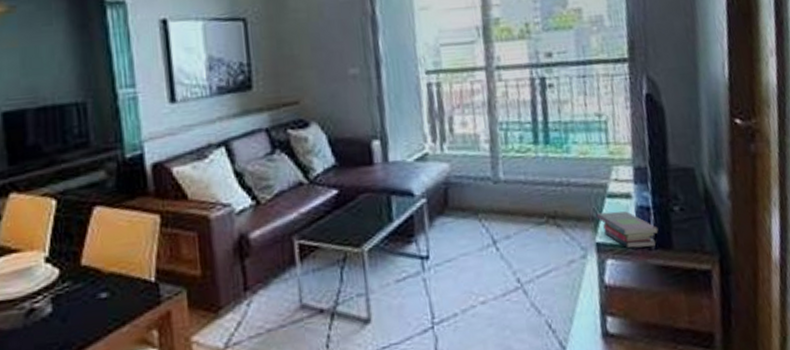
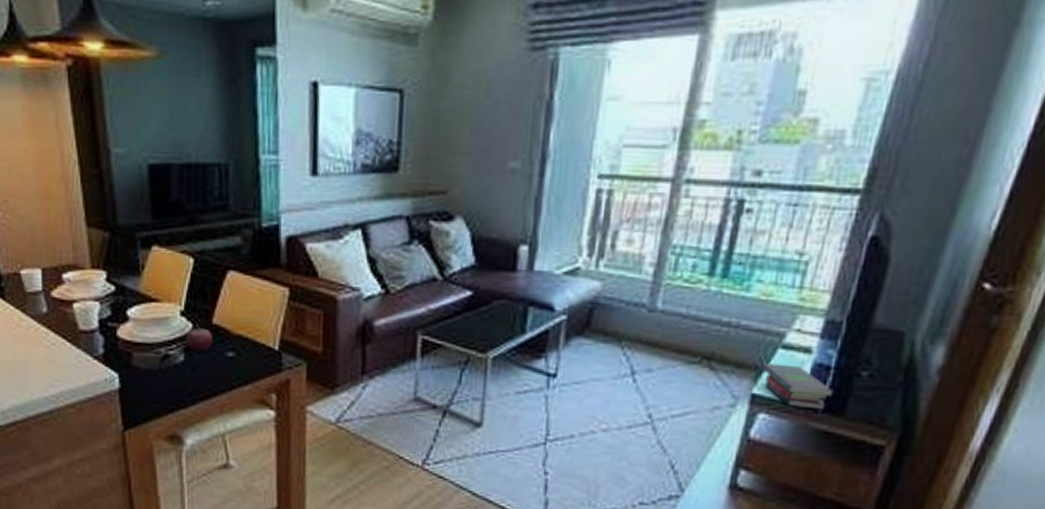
fruit: none [53,269,84,300] -> present [186,325,214,352]

